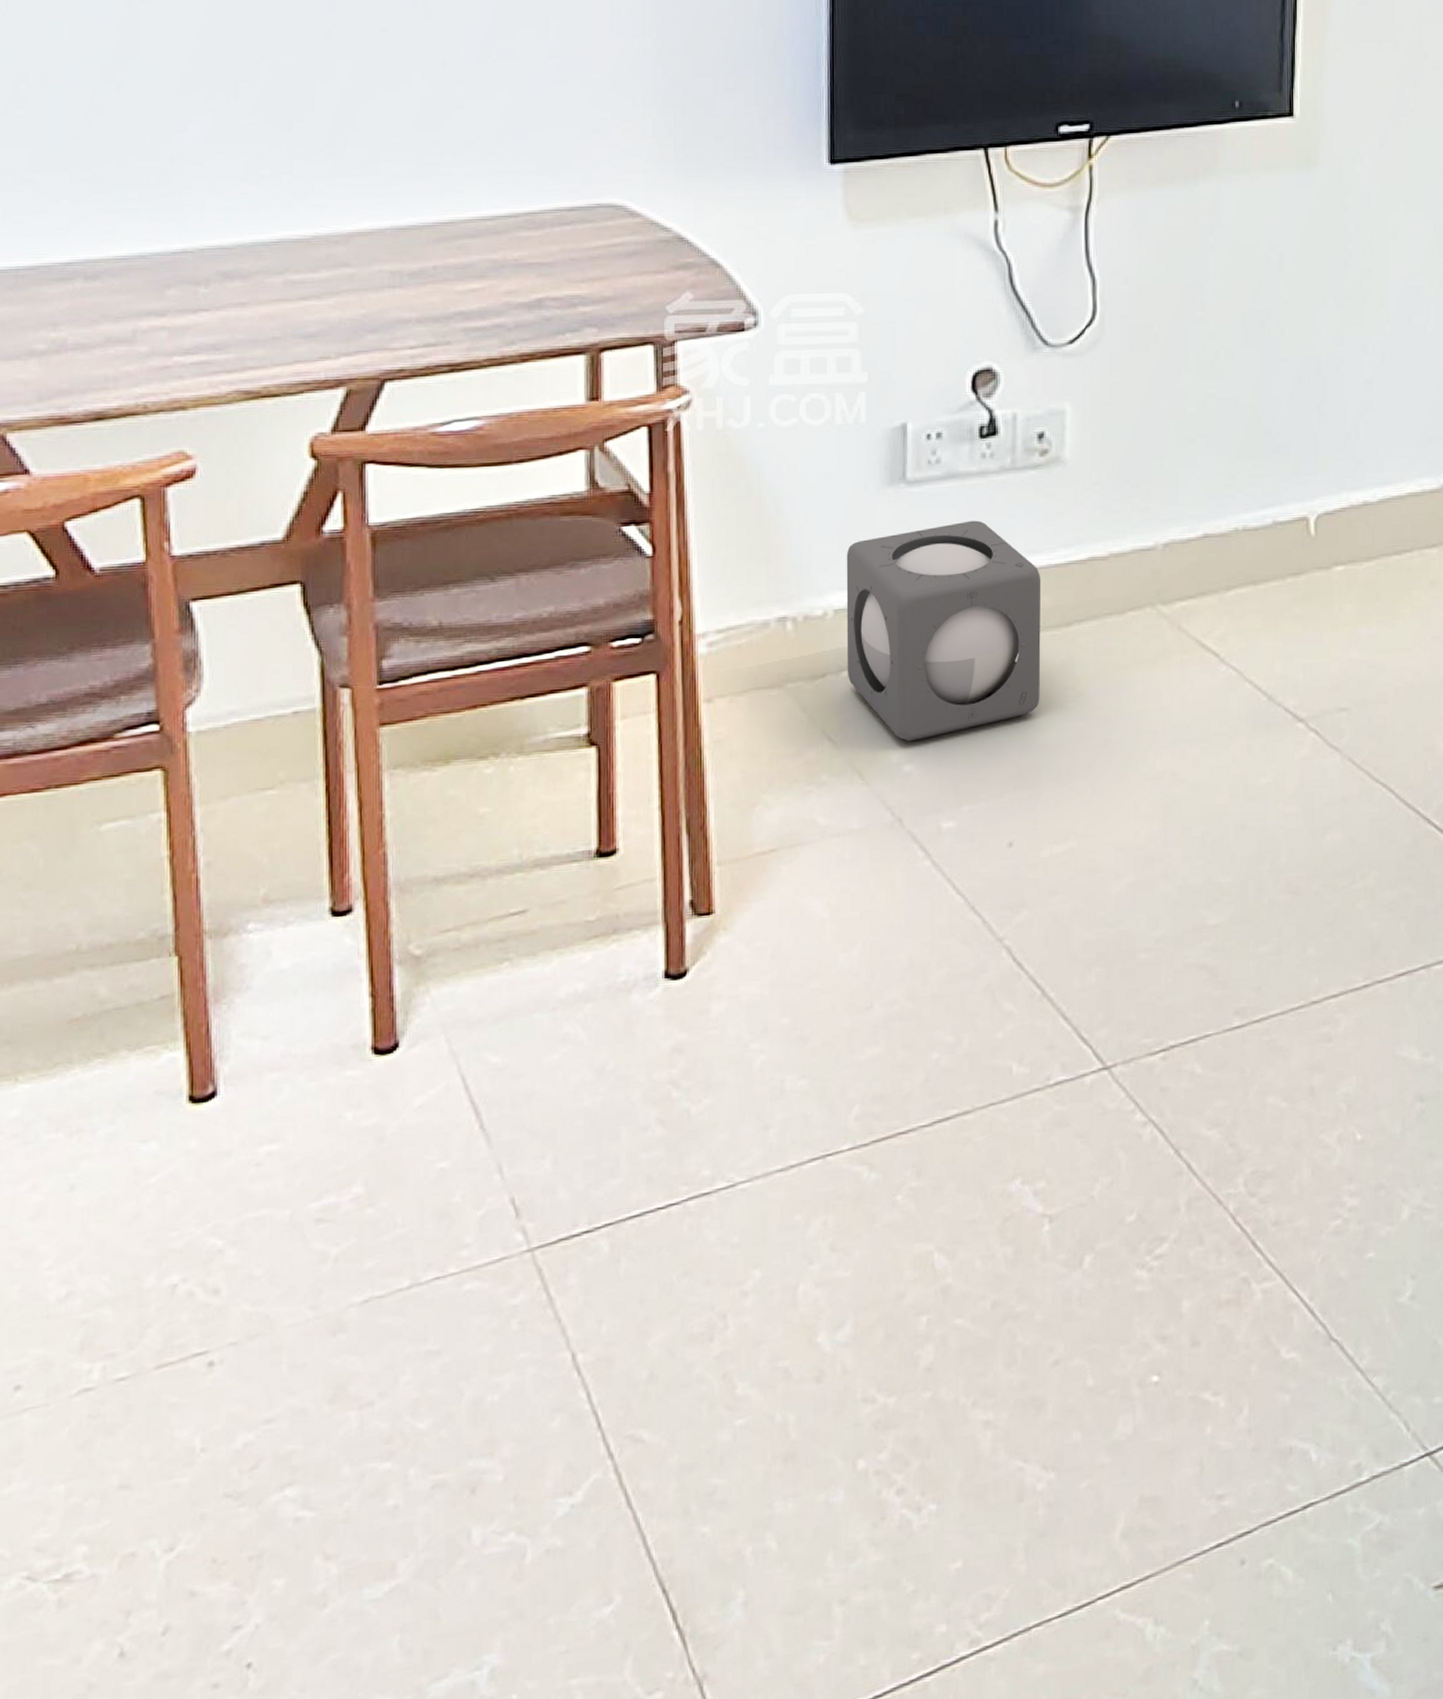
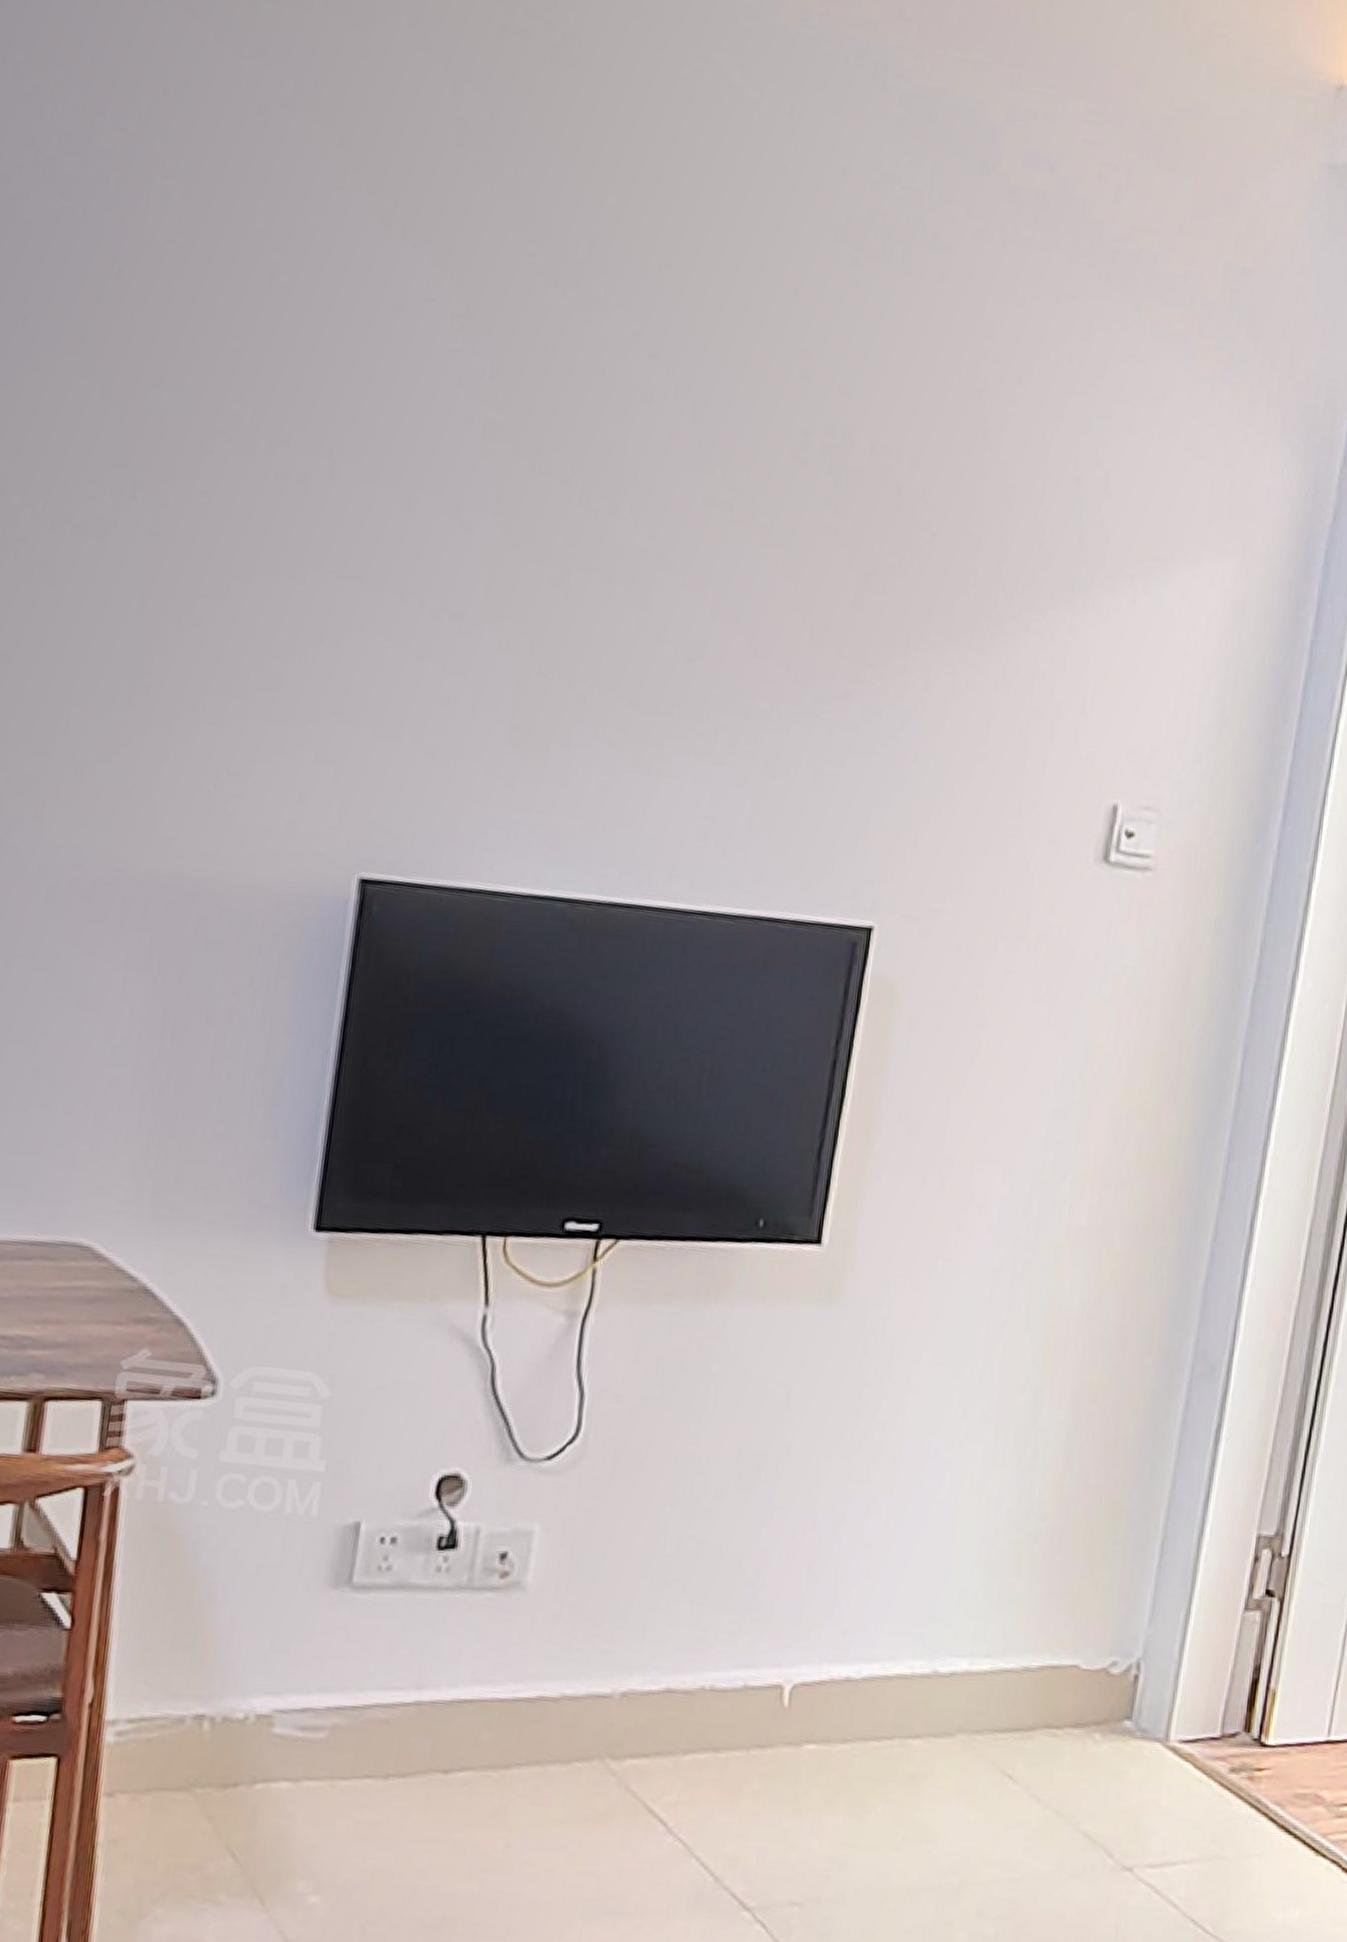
speaker: present [846,520,1042,742] -> none [261,1638,484,1871]

